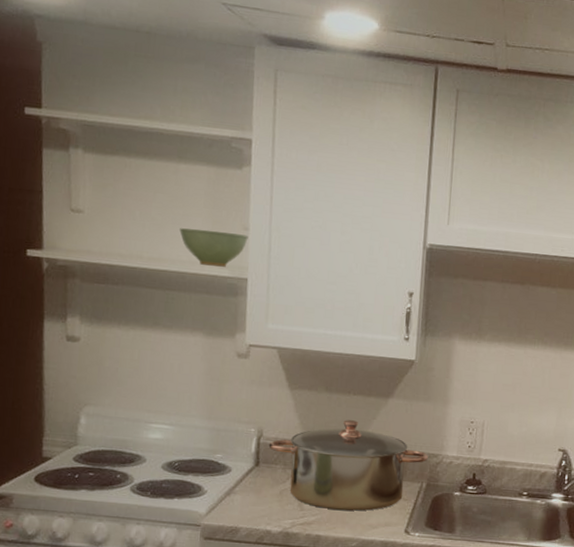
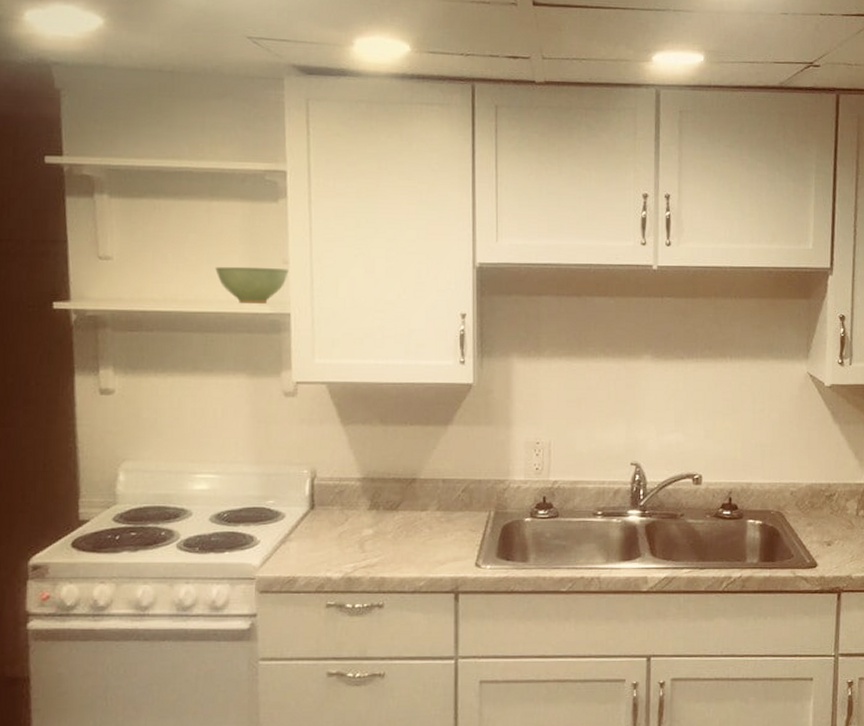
cooking pot: present [268,420,428,511] -> none [323,452,494,548]

